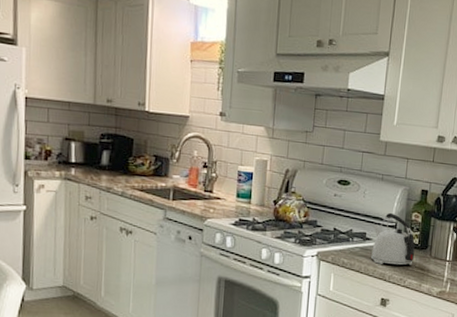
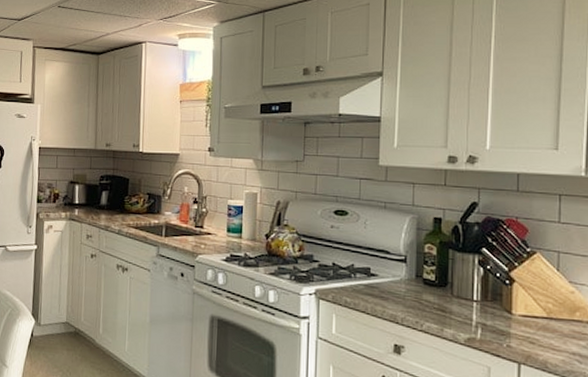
kettle: present [371,212,415,266] -> none [378,244,431,307]

